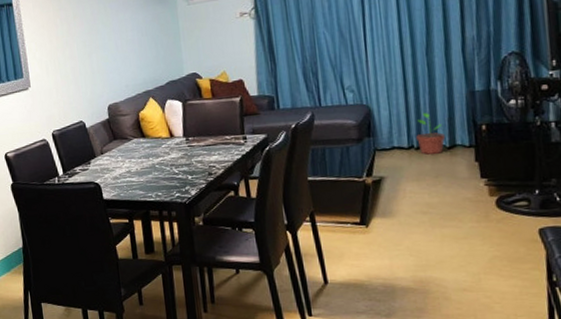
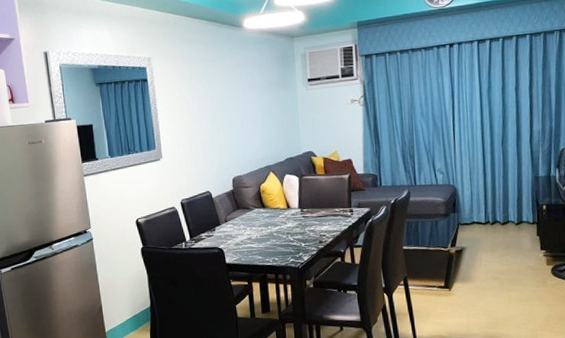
potted plant: present [416,112,446,155] -> none [492,193,515,229]

